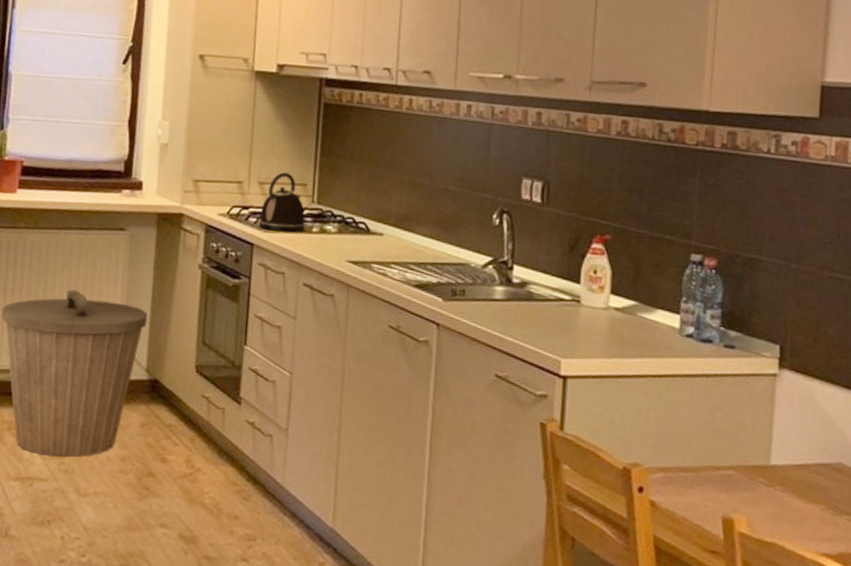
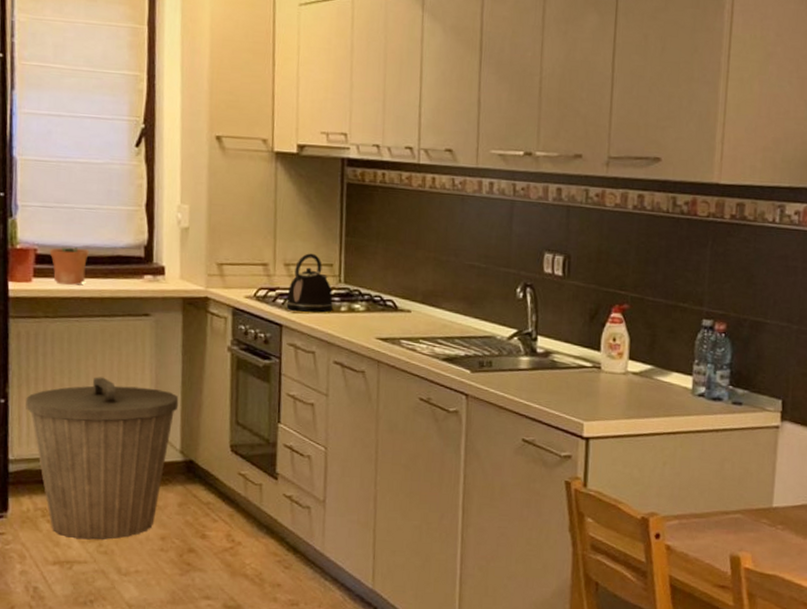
planter: none [35,160,72,198] -> present [49,247,89,286]

